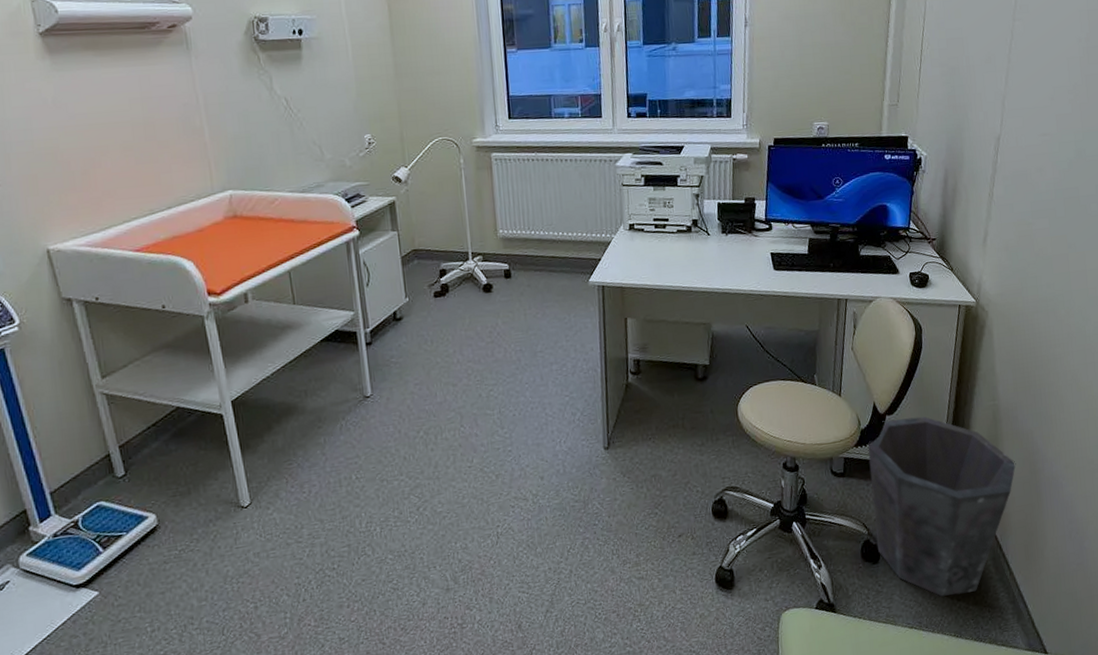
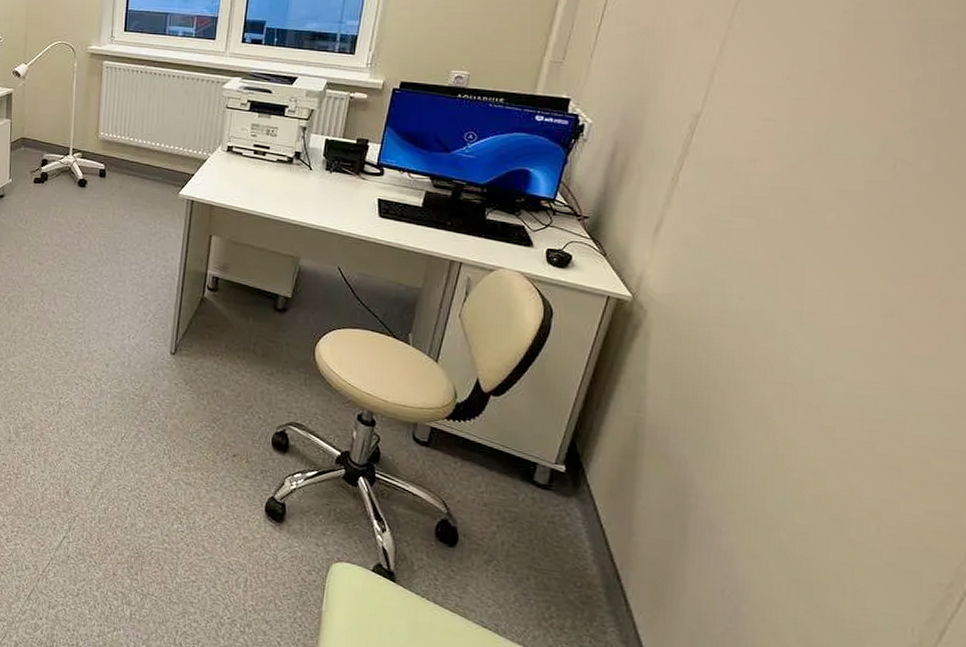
waste bin: present [867,416,1016,597] -> none [456,400,657,615]

